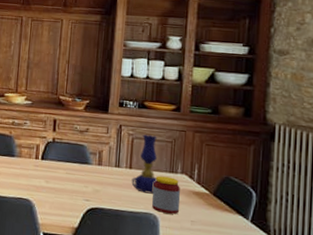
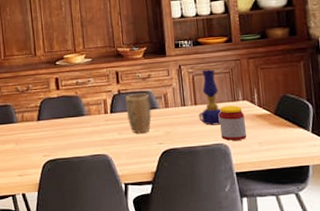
plant pot: none [57,144,85,187] -> present [125,93,152,134]

